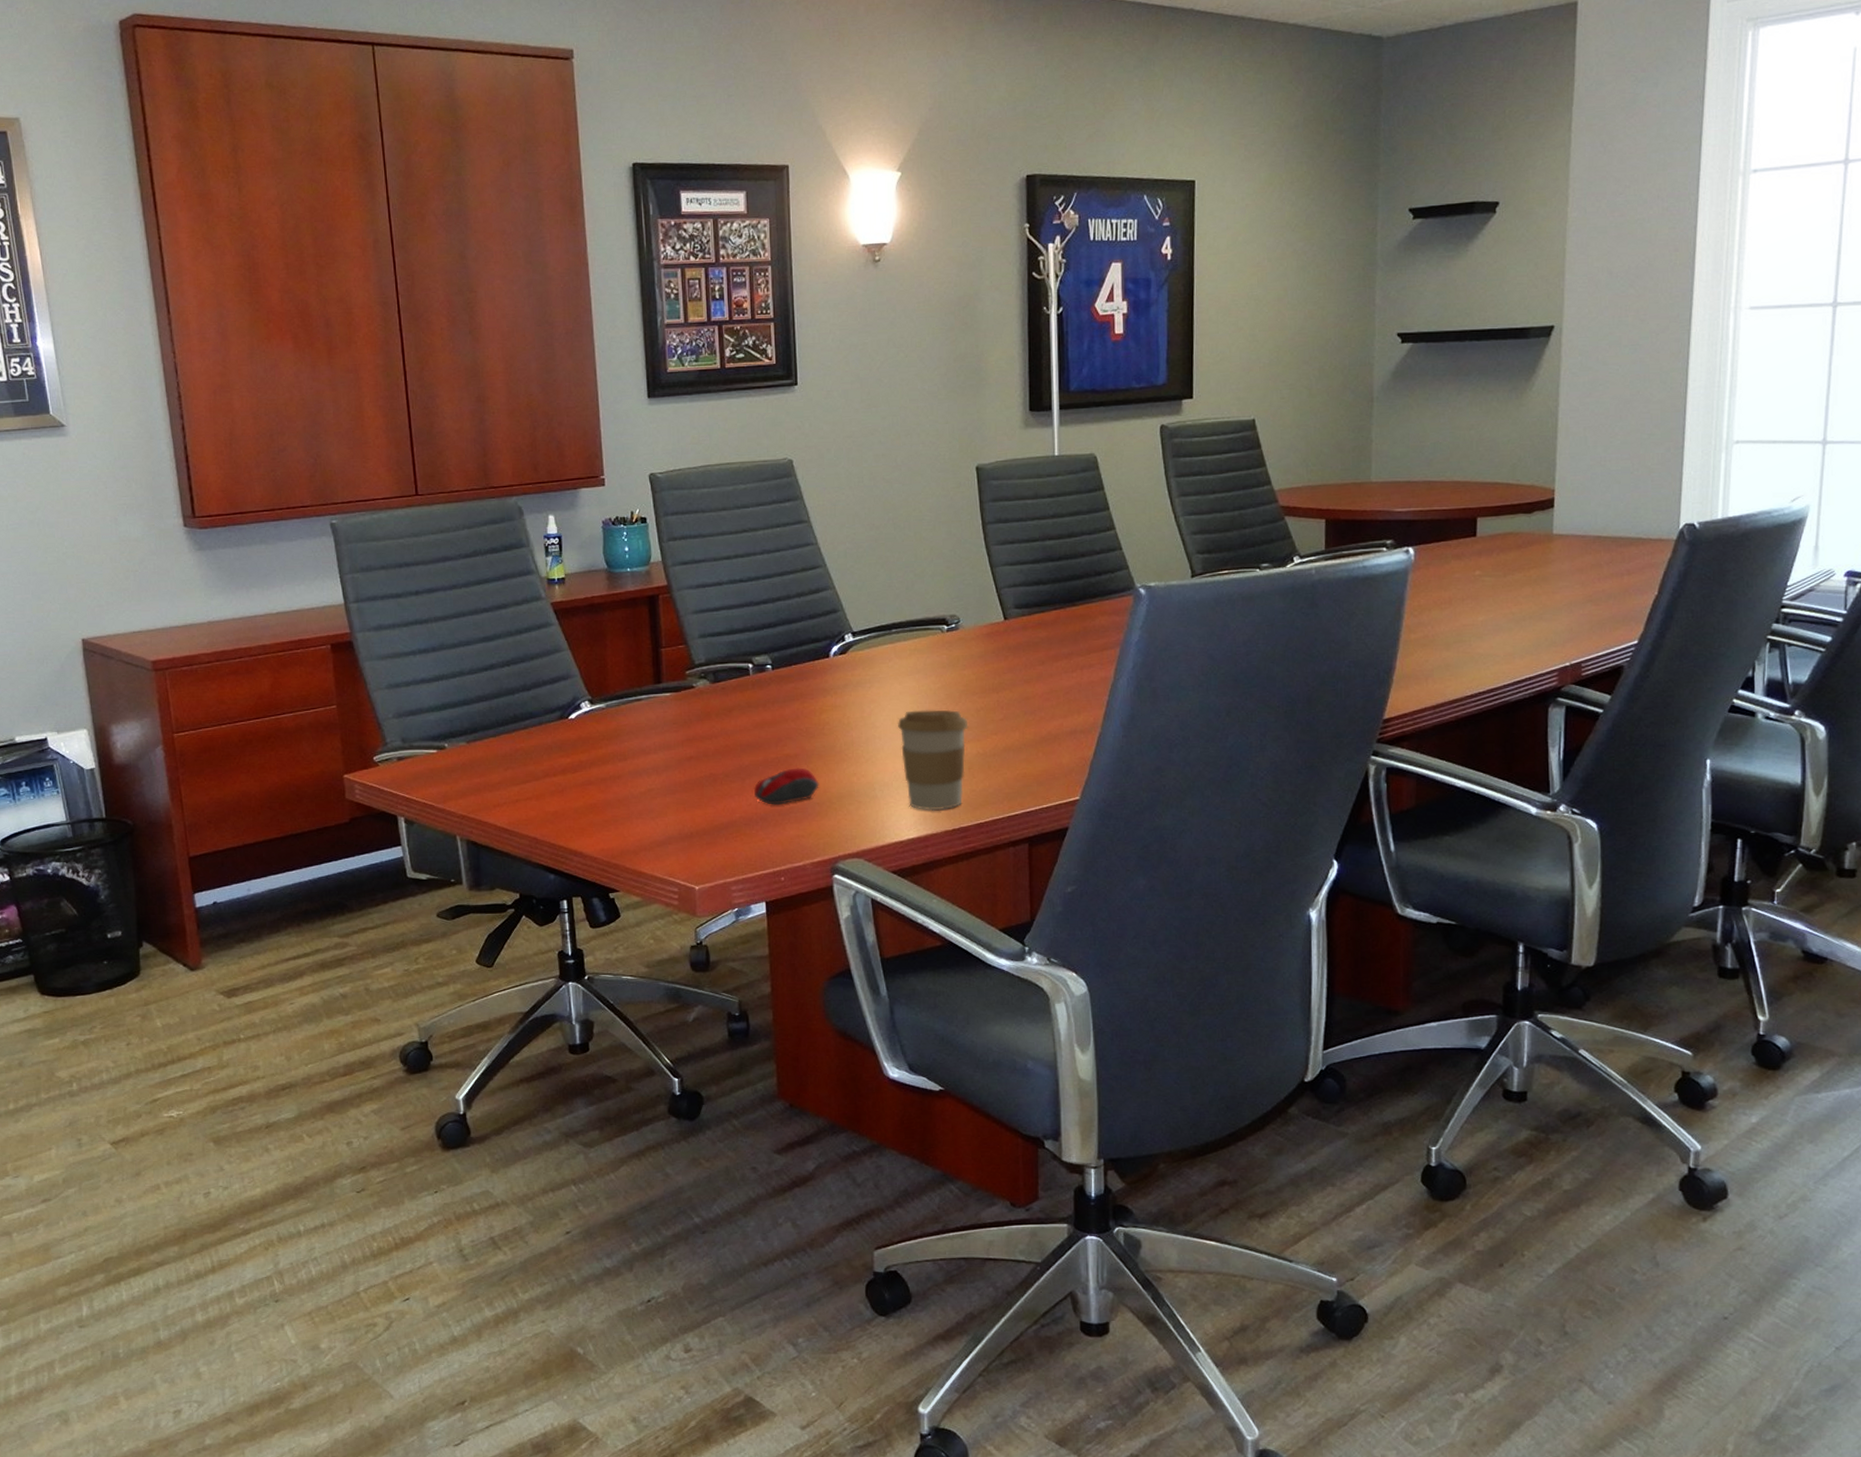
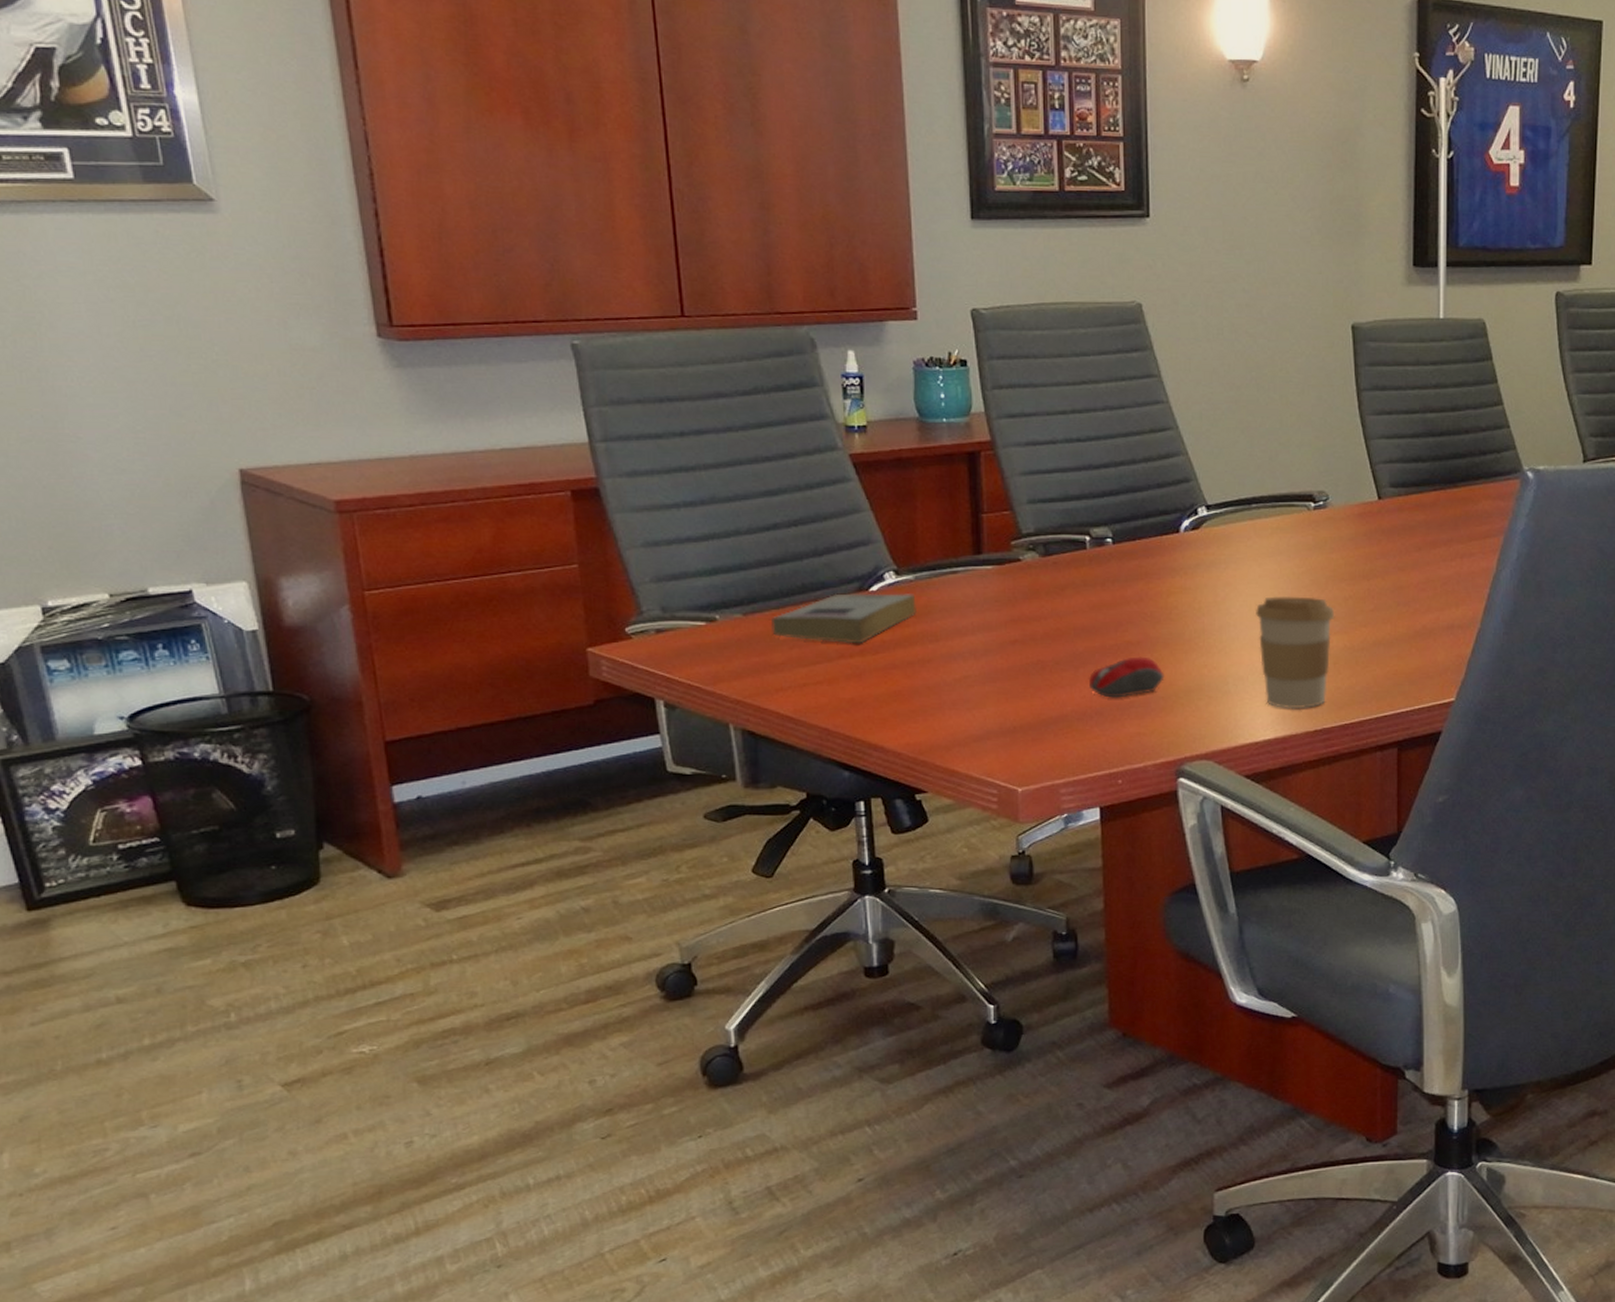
book: none [490,719,608,765] -> present [771,593,917,644]

